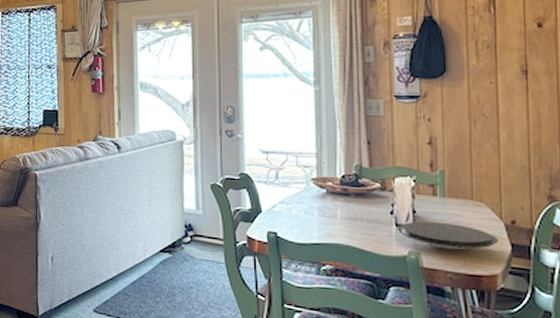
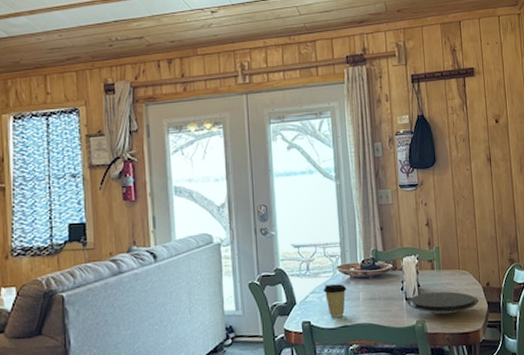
coffee cup: none [293,196,322,234] -> present [323,284,347,318]

